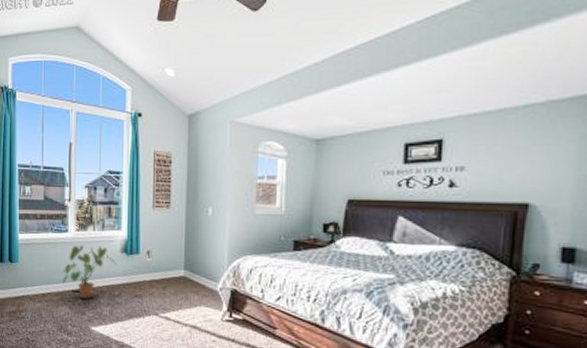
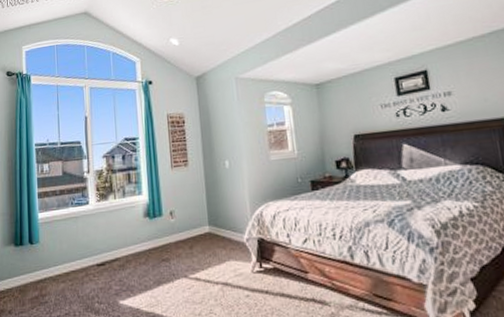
house plant: present [63,245,117,299] -> none [86,214,141,271]

